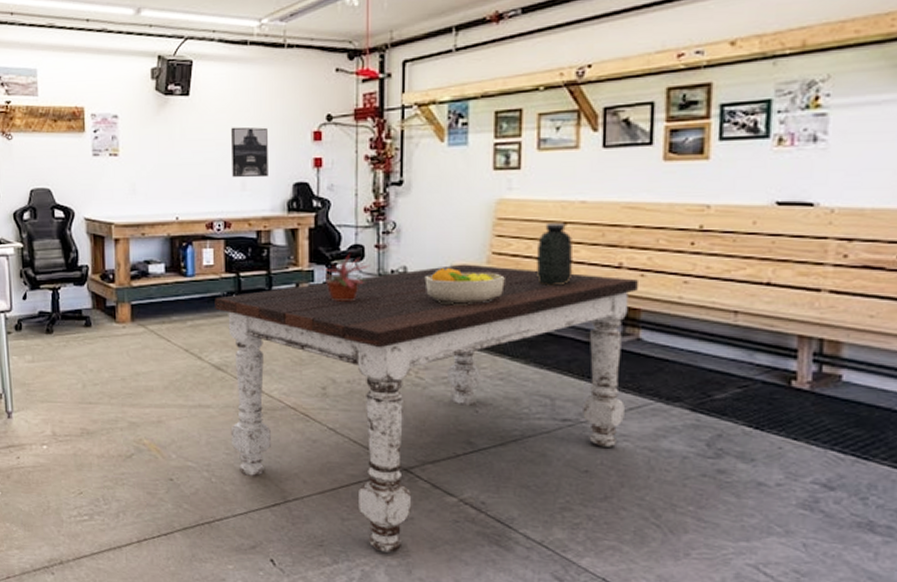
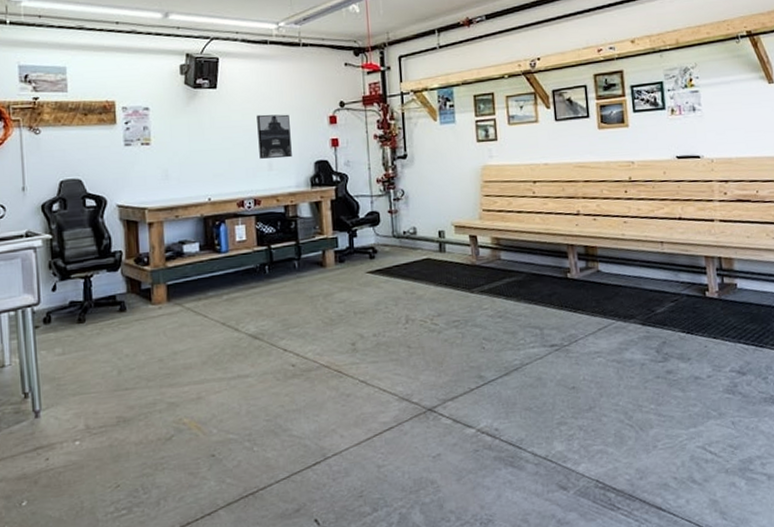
dining table: present [214,264,638,553] -> none [248,220,596,492]
potted plant: present [315,252,370,302] -> none [339,218,386,264]
fruit bowl: present [424,268,505,304] -> none [431,226,495,257]
water jug: present [535,222,574,286] -> none [516,181,545,234]

